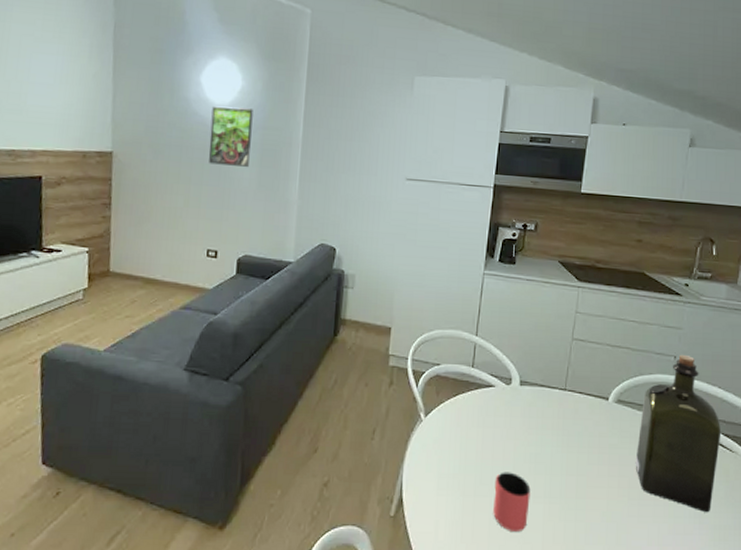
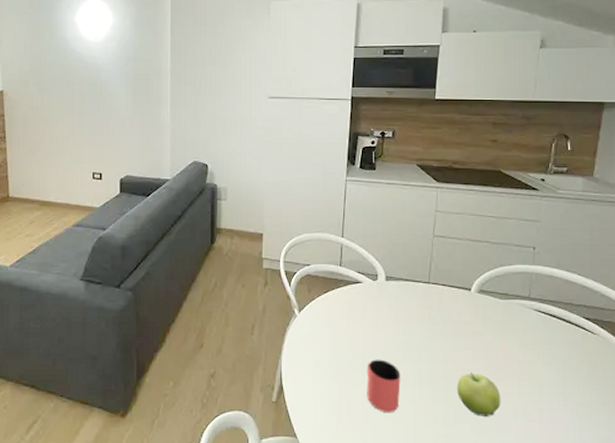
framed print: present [209,106,253,168] -> none [87,43,125,97]
fruit: none [589,488,635,540] -> present [457,371,501,418]
liquor: present [635,354,722,513] -> none [499,245,583,391]

